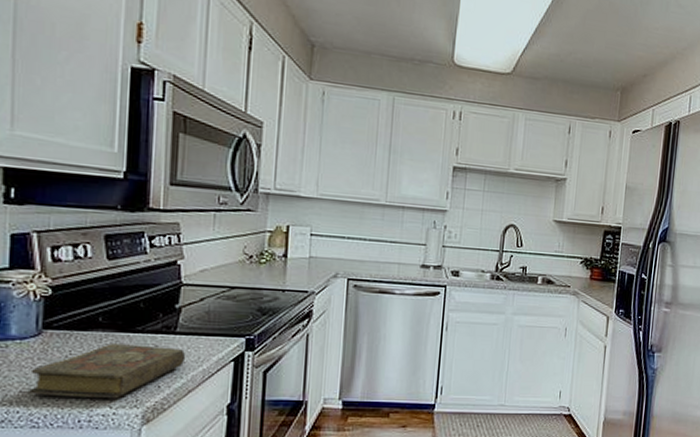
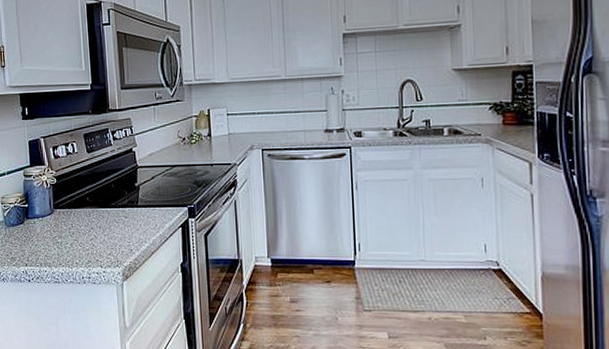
book: present [27,344,186,398] -> none [50,217,147,259]

